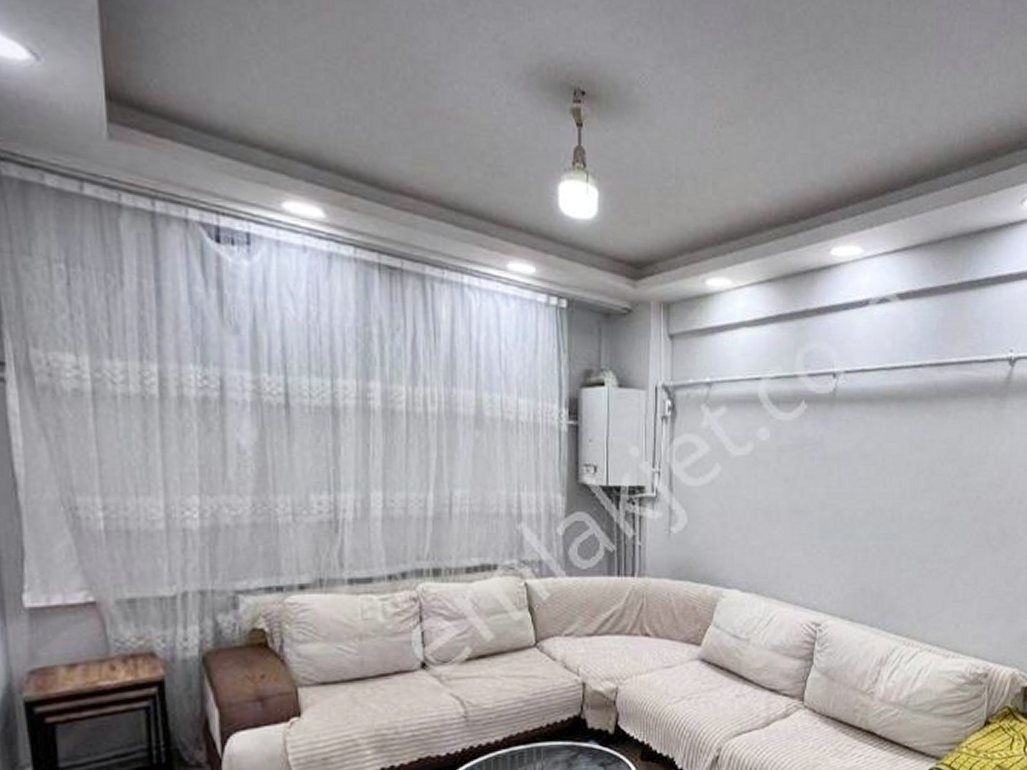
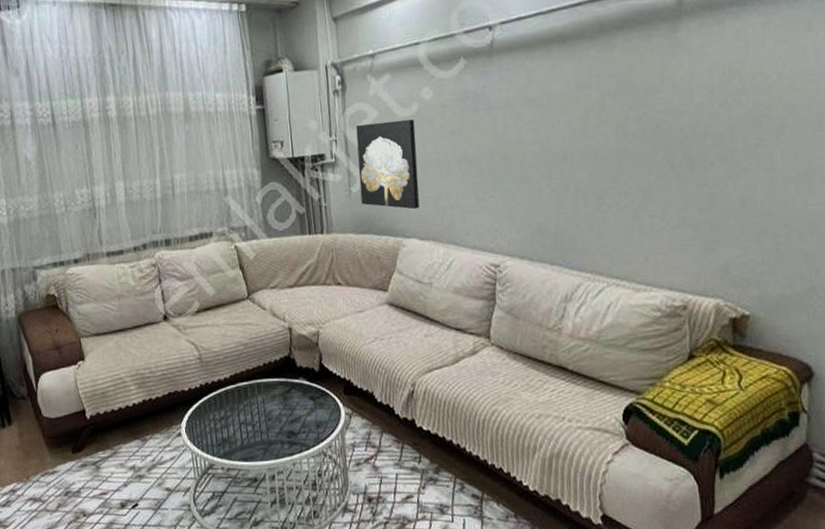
wall art: none [681,458,748,558] -> present [355,119,420,210]

